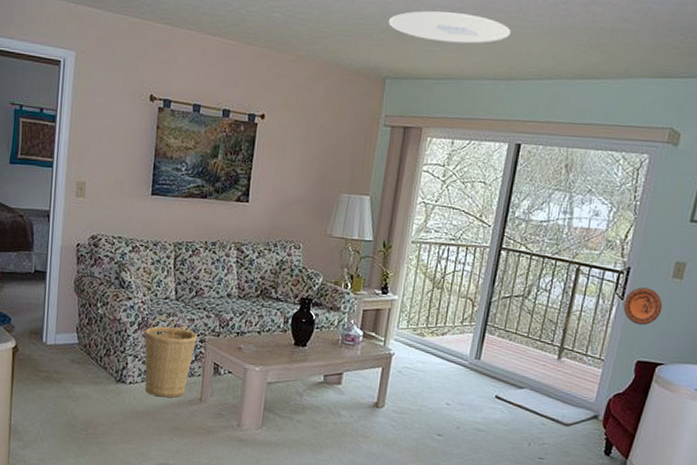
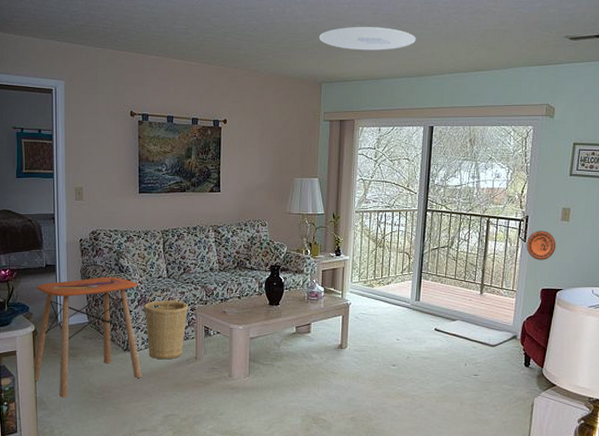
side table: none [9,291,140,430] -> present [32,276,142,398]

